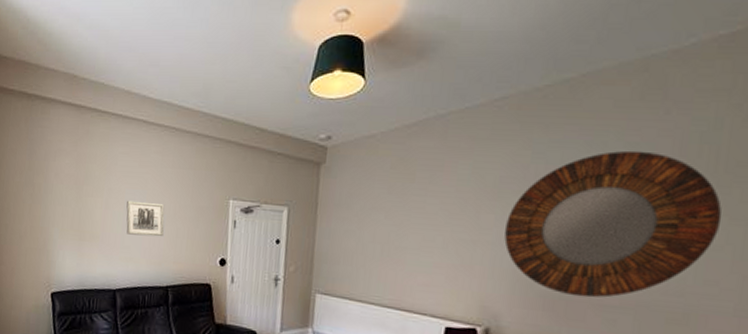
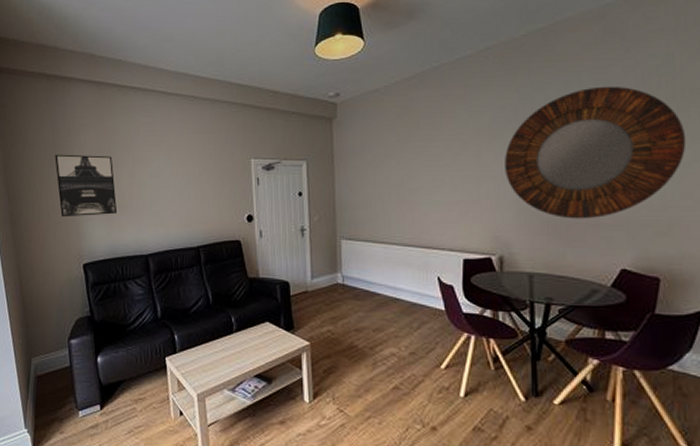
wall art: none [30,178,89,245] -> present [55,154,118,217]
wall art: present [126,200,165,237] -> none [152,167,190,200]

